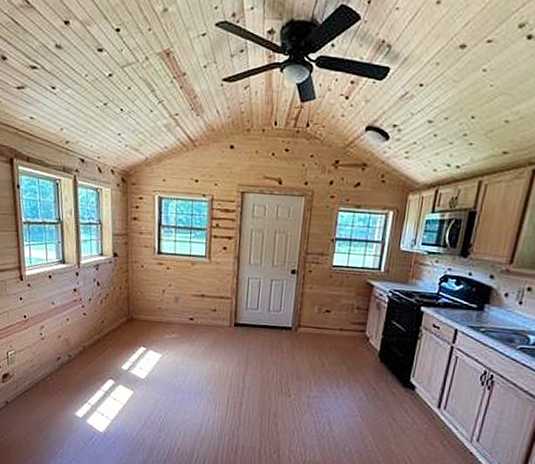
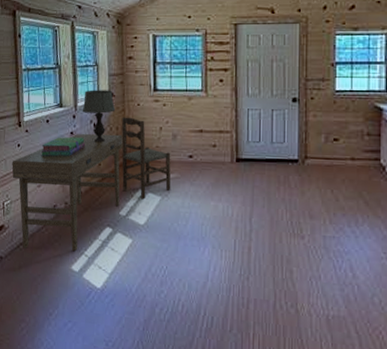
desk: none [14,291,126,400] -> present [11,134,123,252]
stack of books: none [44,293,89,312] -> present [41,137,86,157]
table lamp: none [85,248,119,301] -> present [82,90,116,143]
dining chair: none [124,277,173,356] -> present [121,117,171,199]

